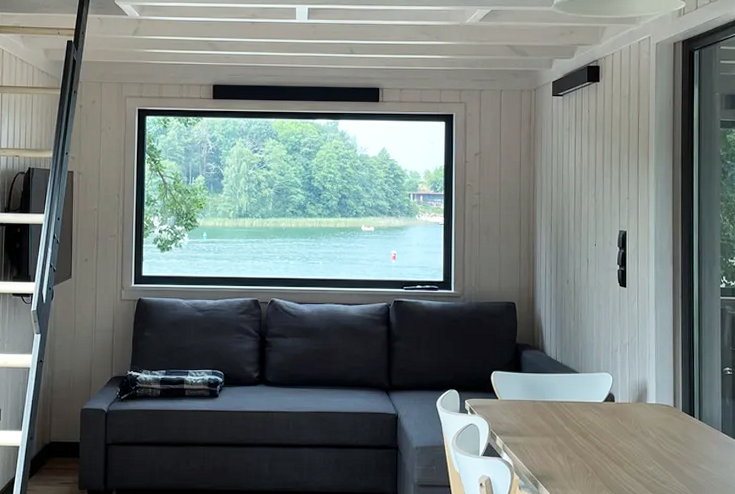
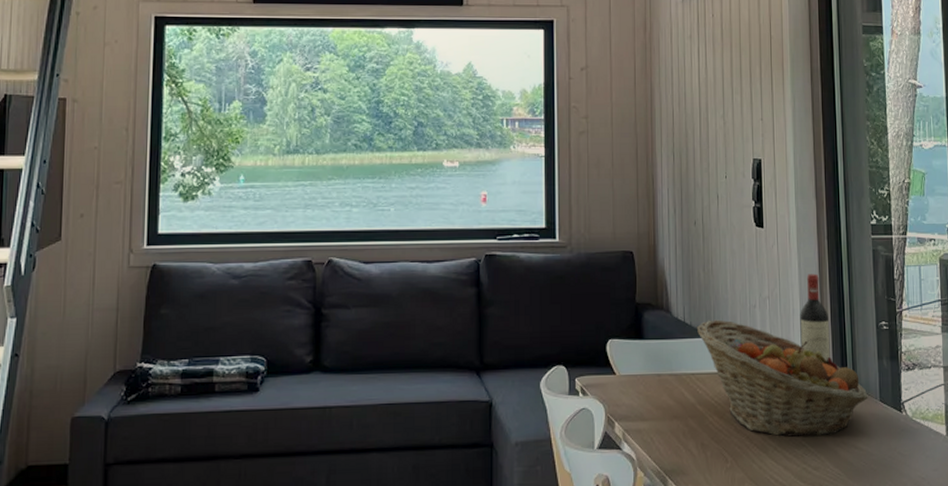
fruit basket: none [566,360,711,457] -> present [696,319,868,437]
wine bottle: none [654,326,680,397] -> present [800,274,831,360]

